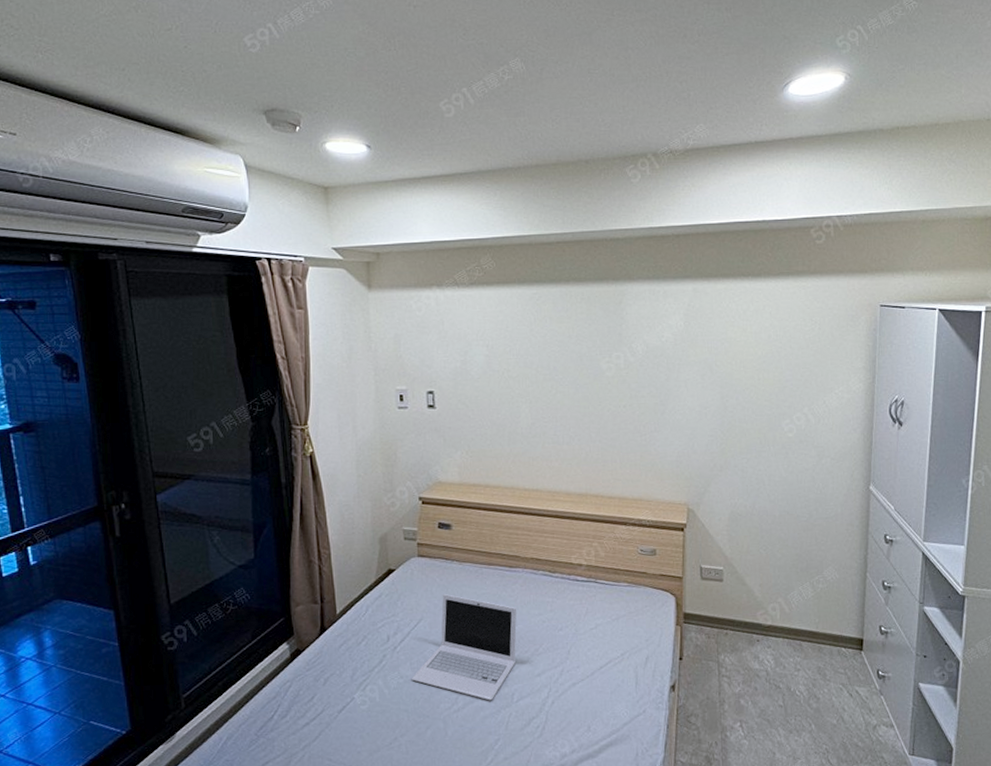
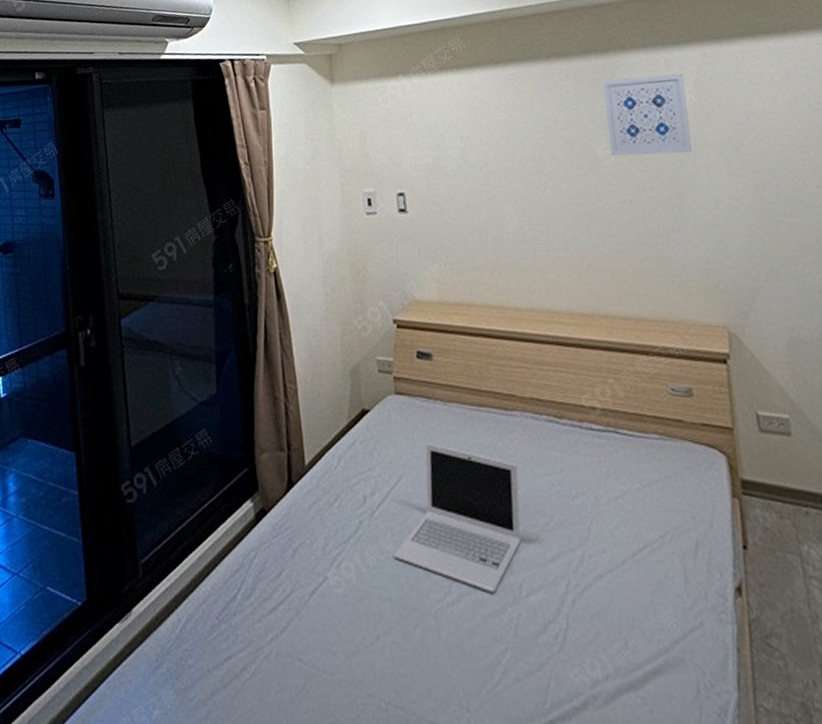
wall art: none [611,303,677,370] -> present [602,73,692,156]

